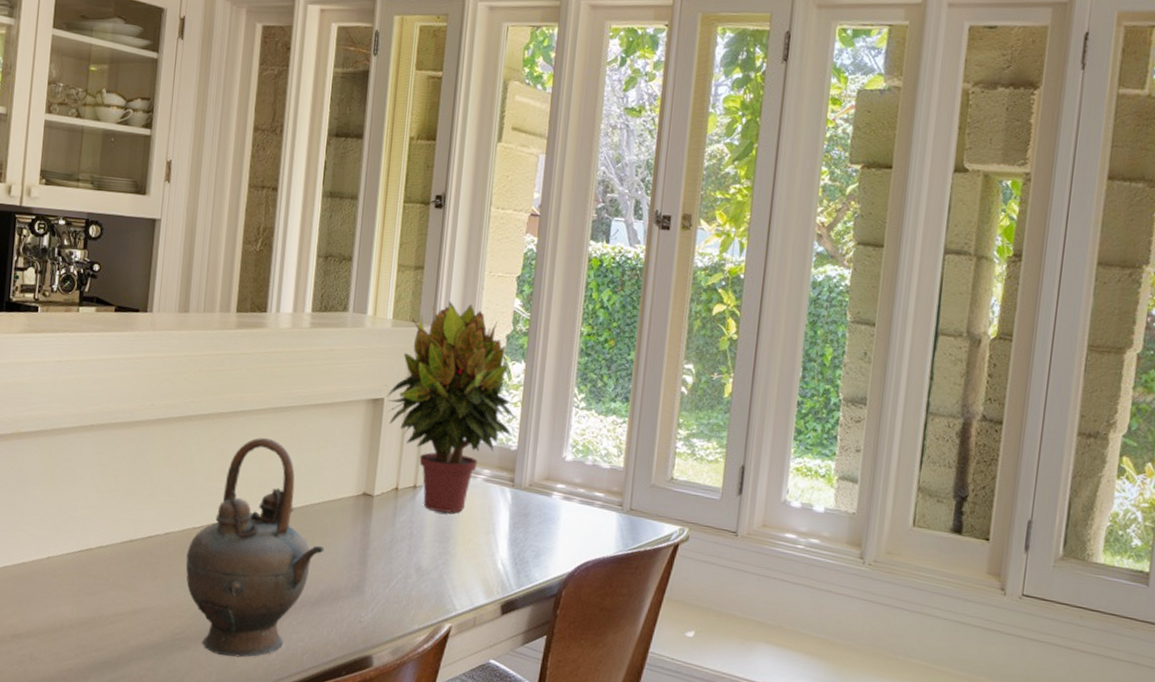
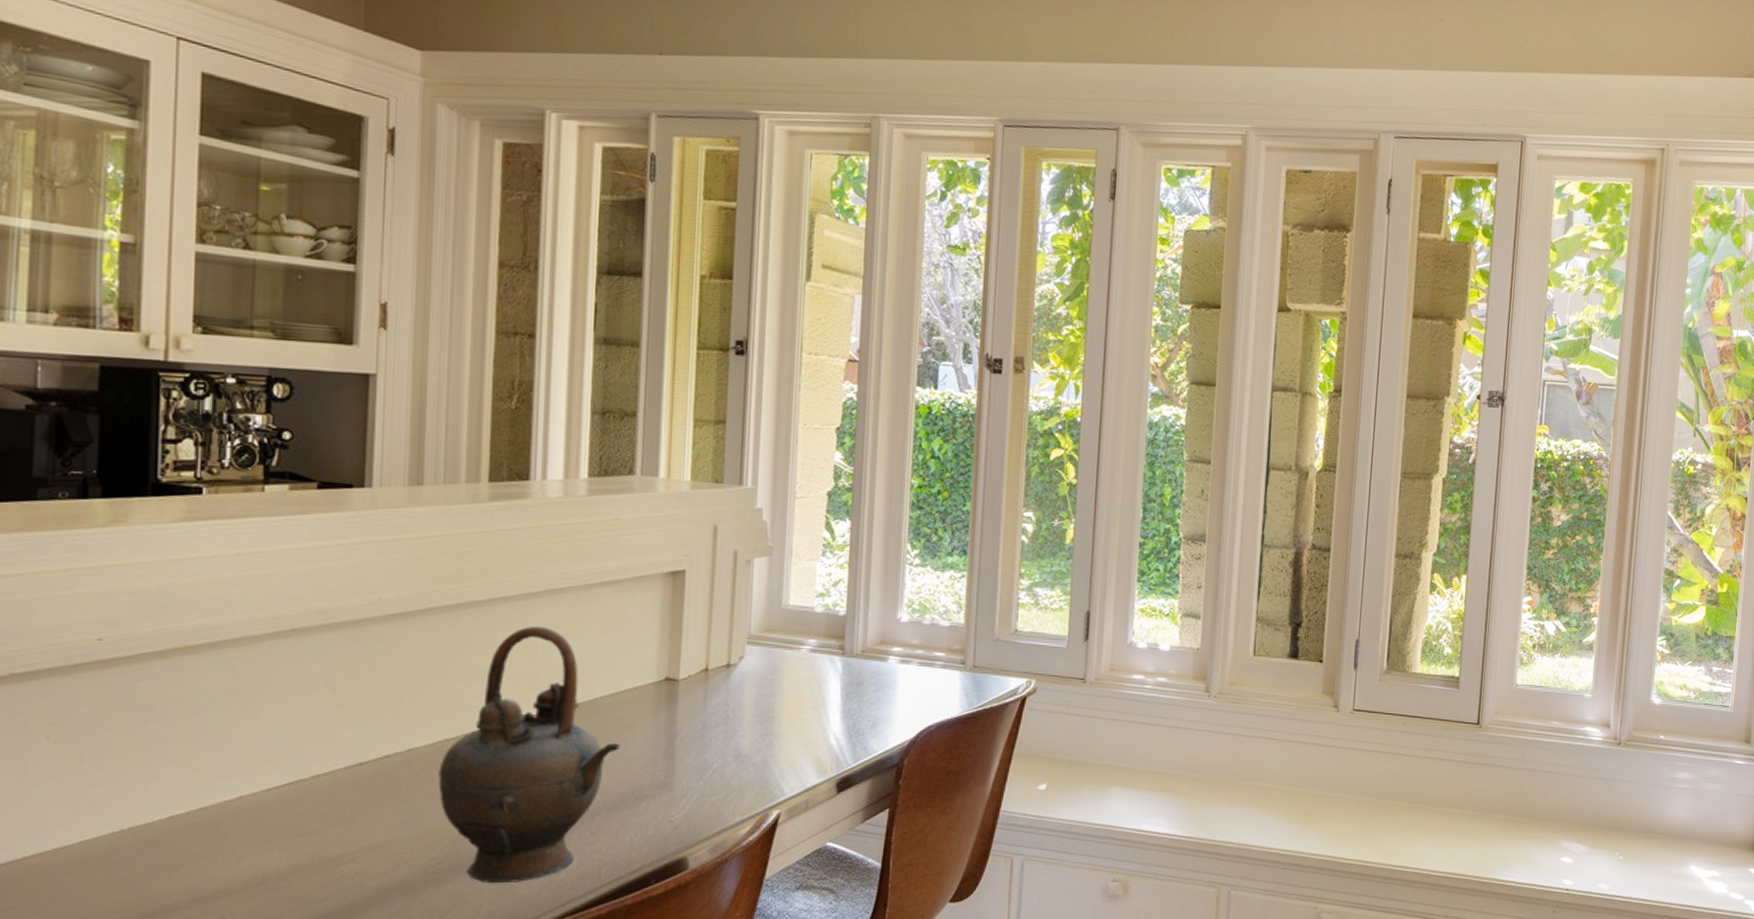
potted plant: present [386,301,515,513] -> none [688,458,842,690]

